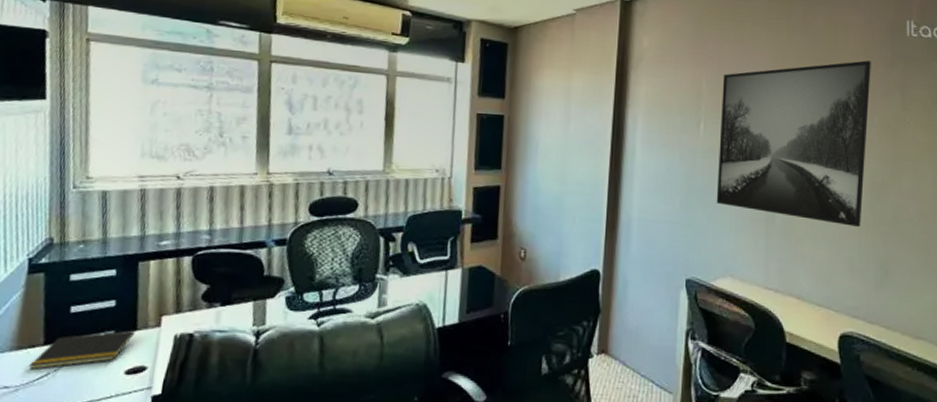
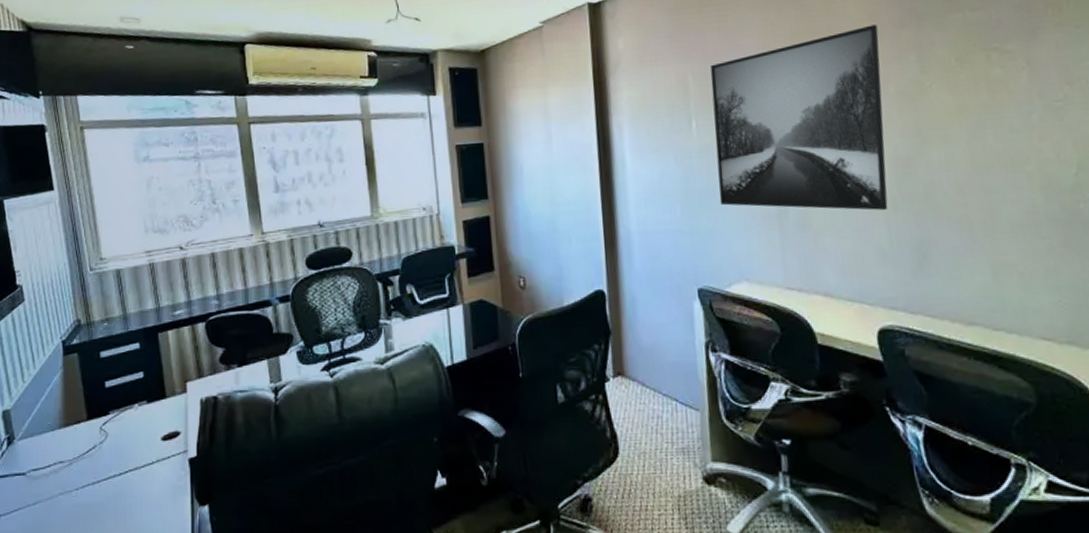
notepad: present [29,330,135,370] -> none [78,398,165,445]

